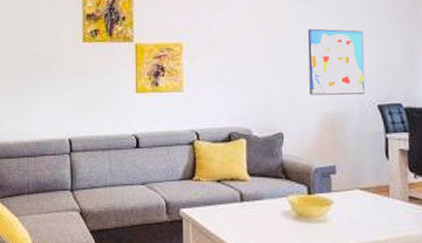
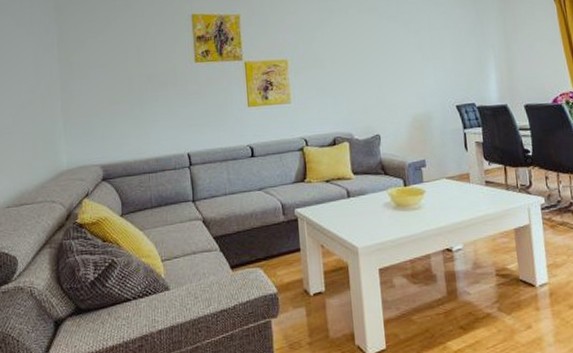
wall art: present [308,28,365,95] -> none [395,42,445,100]

